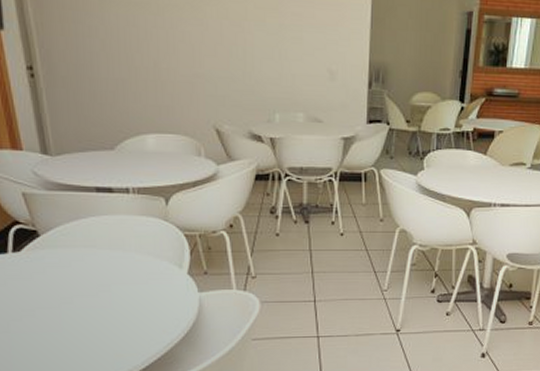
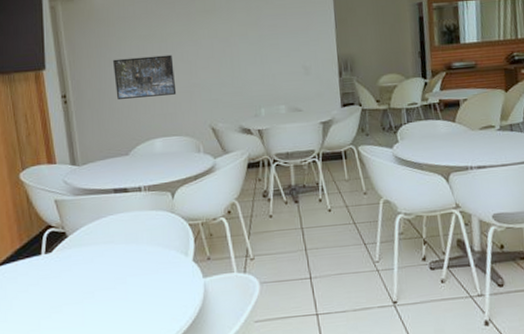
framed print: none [94,28,175,84] -> present [113,54,177,99]

